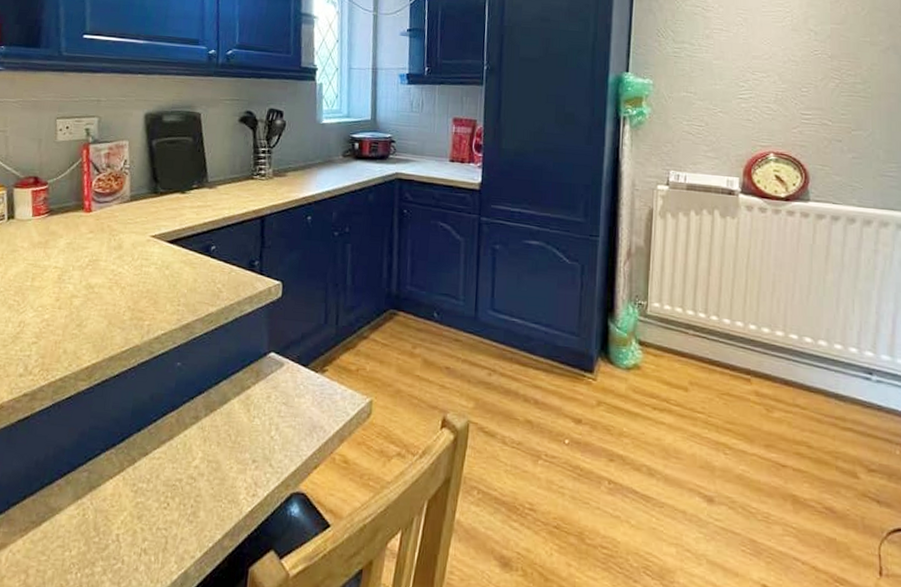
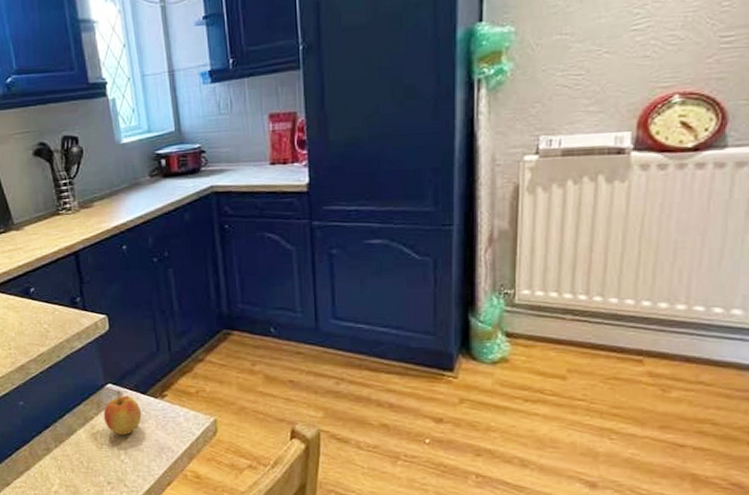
apple: none [260,360,300,410] -> present [103,391,142,436]

